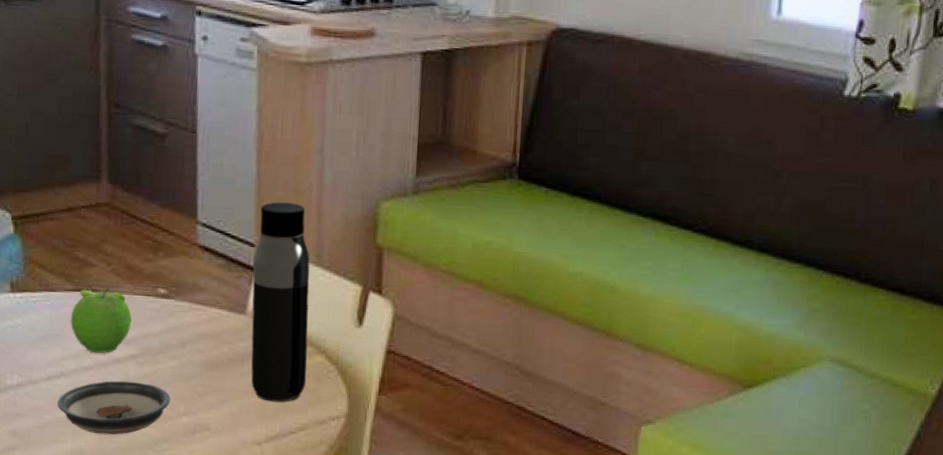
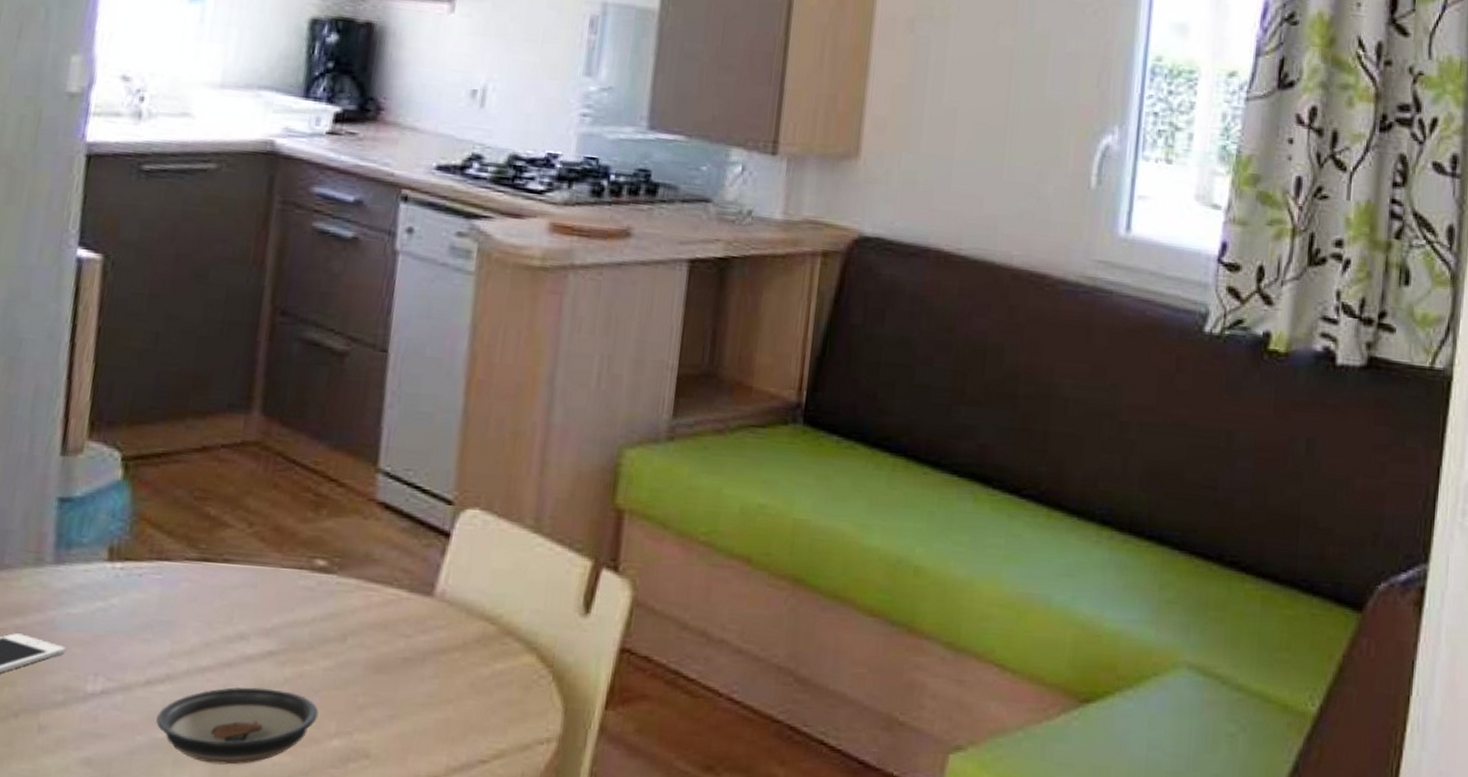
fruit: present [70,288,132,354] -> none [188,557,276,649]
water bottle: present [251,202,311,402] -> none [433,446,526,719]

